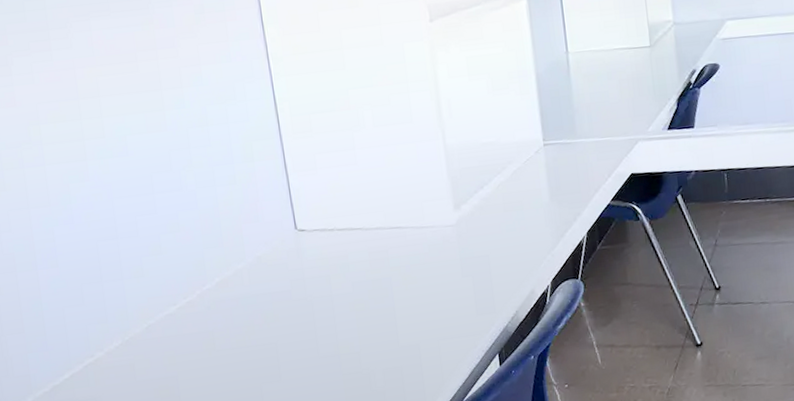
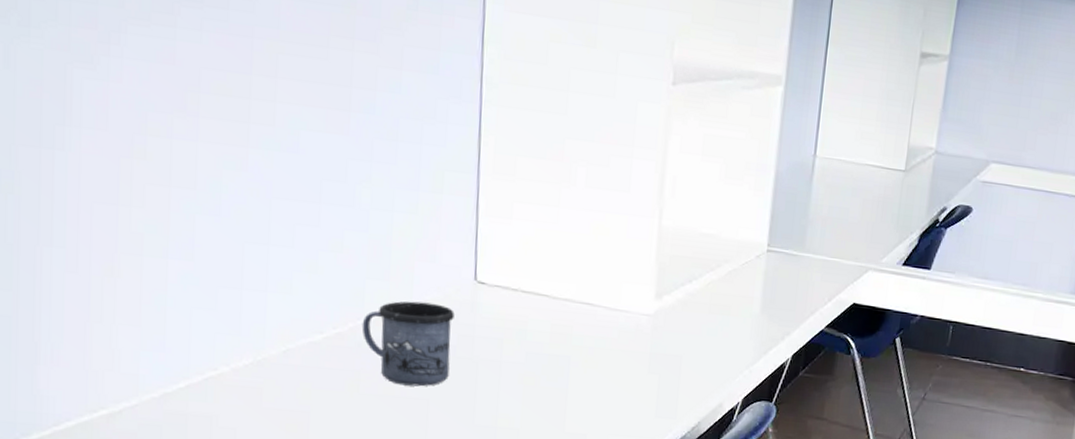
mug: none [207,257,290,336] -> present [361,301,455,387]

